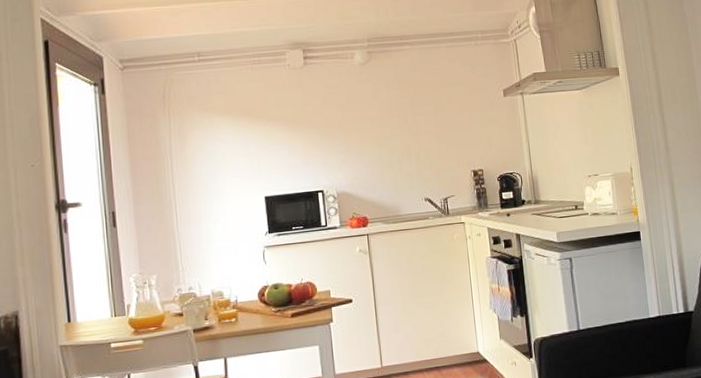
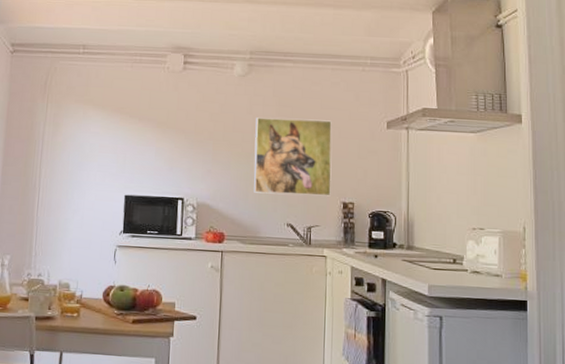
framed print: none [382,96,461,175] -> present [253,117,332,196]

